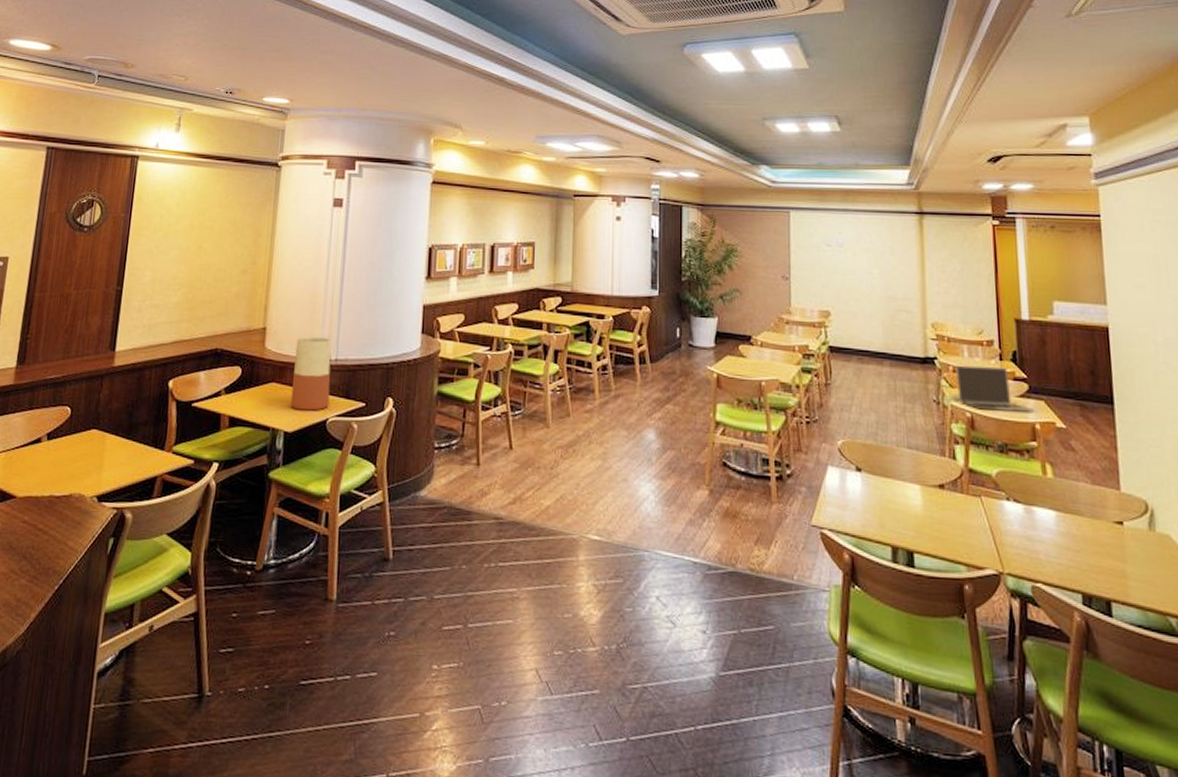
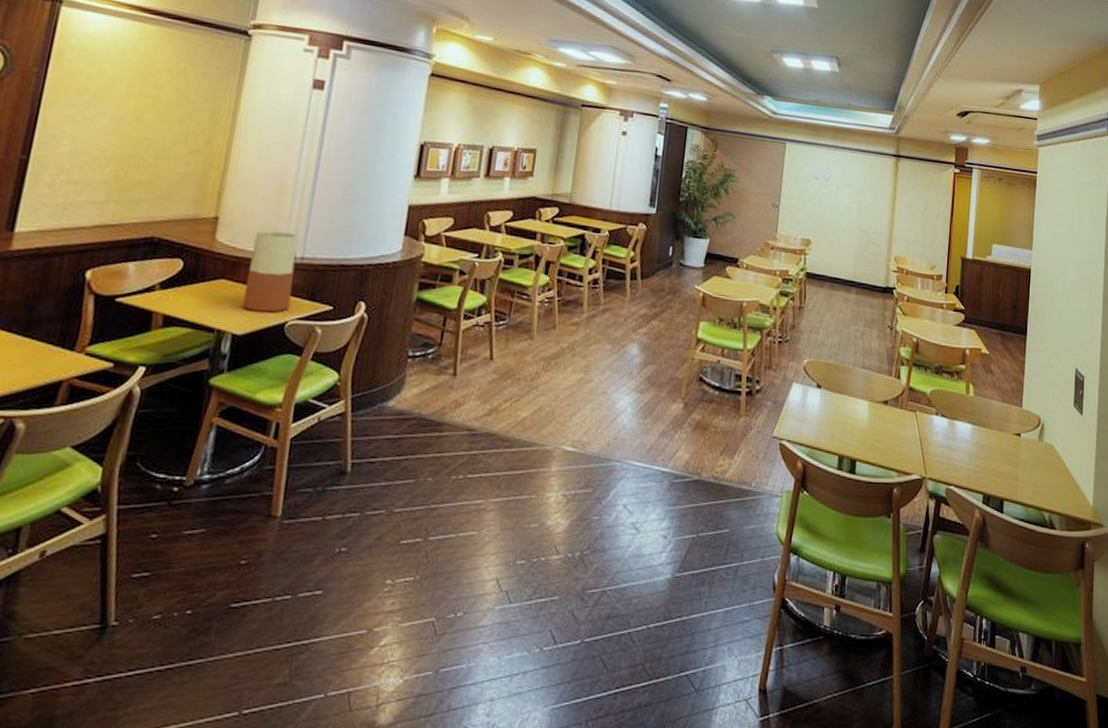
laptop: present [955,365,1034,412] -> none [908,295,966,339]

